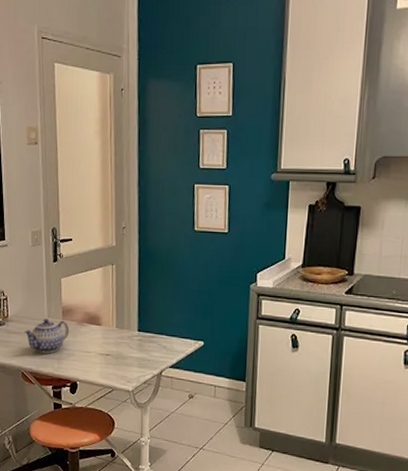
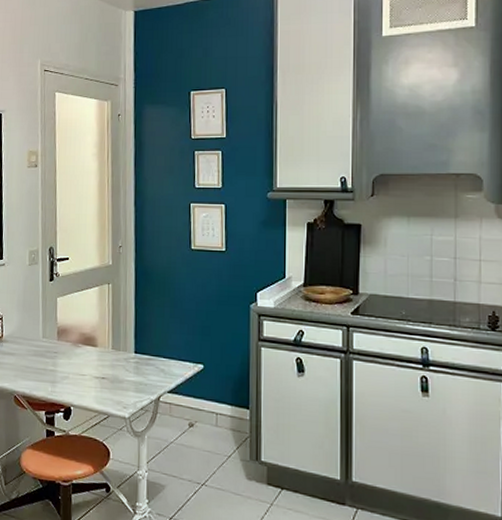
teapot: present [24,319,70,354] -> none [18,339,64,376]

